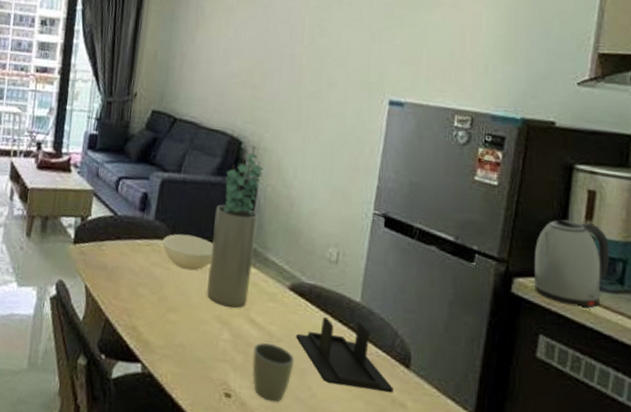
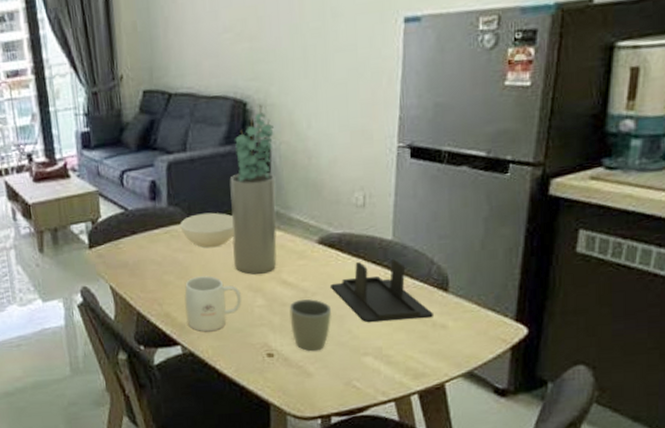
mug: none [151,295,210,356] -> present [184,276,242,332]
kettle: present [533,219,610,308] -> none [572,103,654,195]

